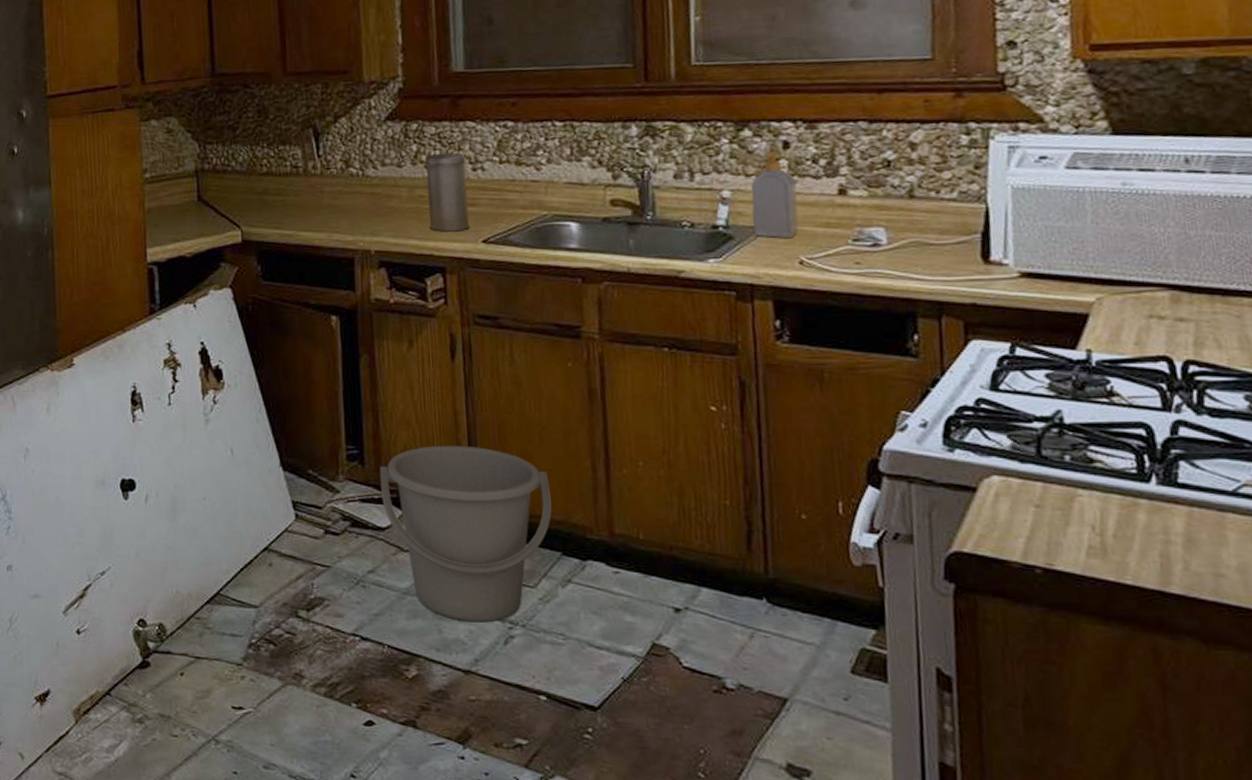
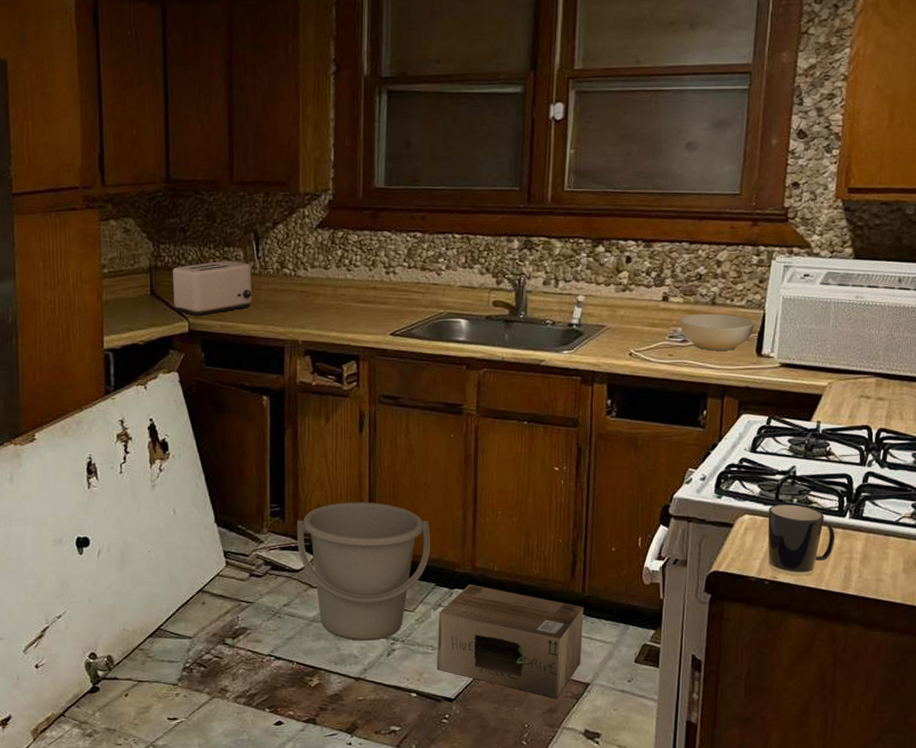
toaster: none [221,160,314,224] -> present [172,261,252,316]
canister: present [424,153,469,232] -> none [347,258,381,326]
cardboard box: none [568,554,773,718] -> present [437,584,584,699]
soap bottle: present [751,150,798,239] -> none [598,264,632,335]
bowl: none [864,209,976,257] -> present [679,313,755,351]
mug: none [1027,462,1139,565] -> present [767,504,835,576]

